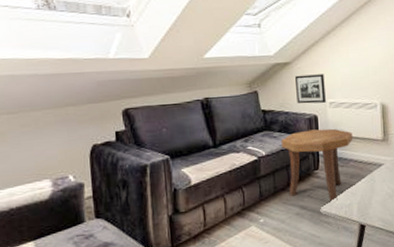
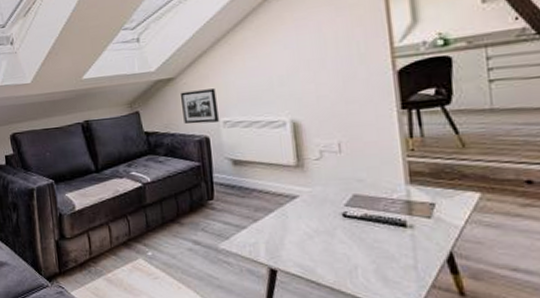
side table: present [282,128,353,201] -> none [168,152,255,237]

